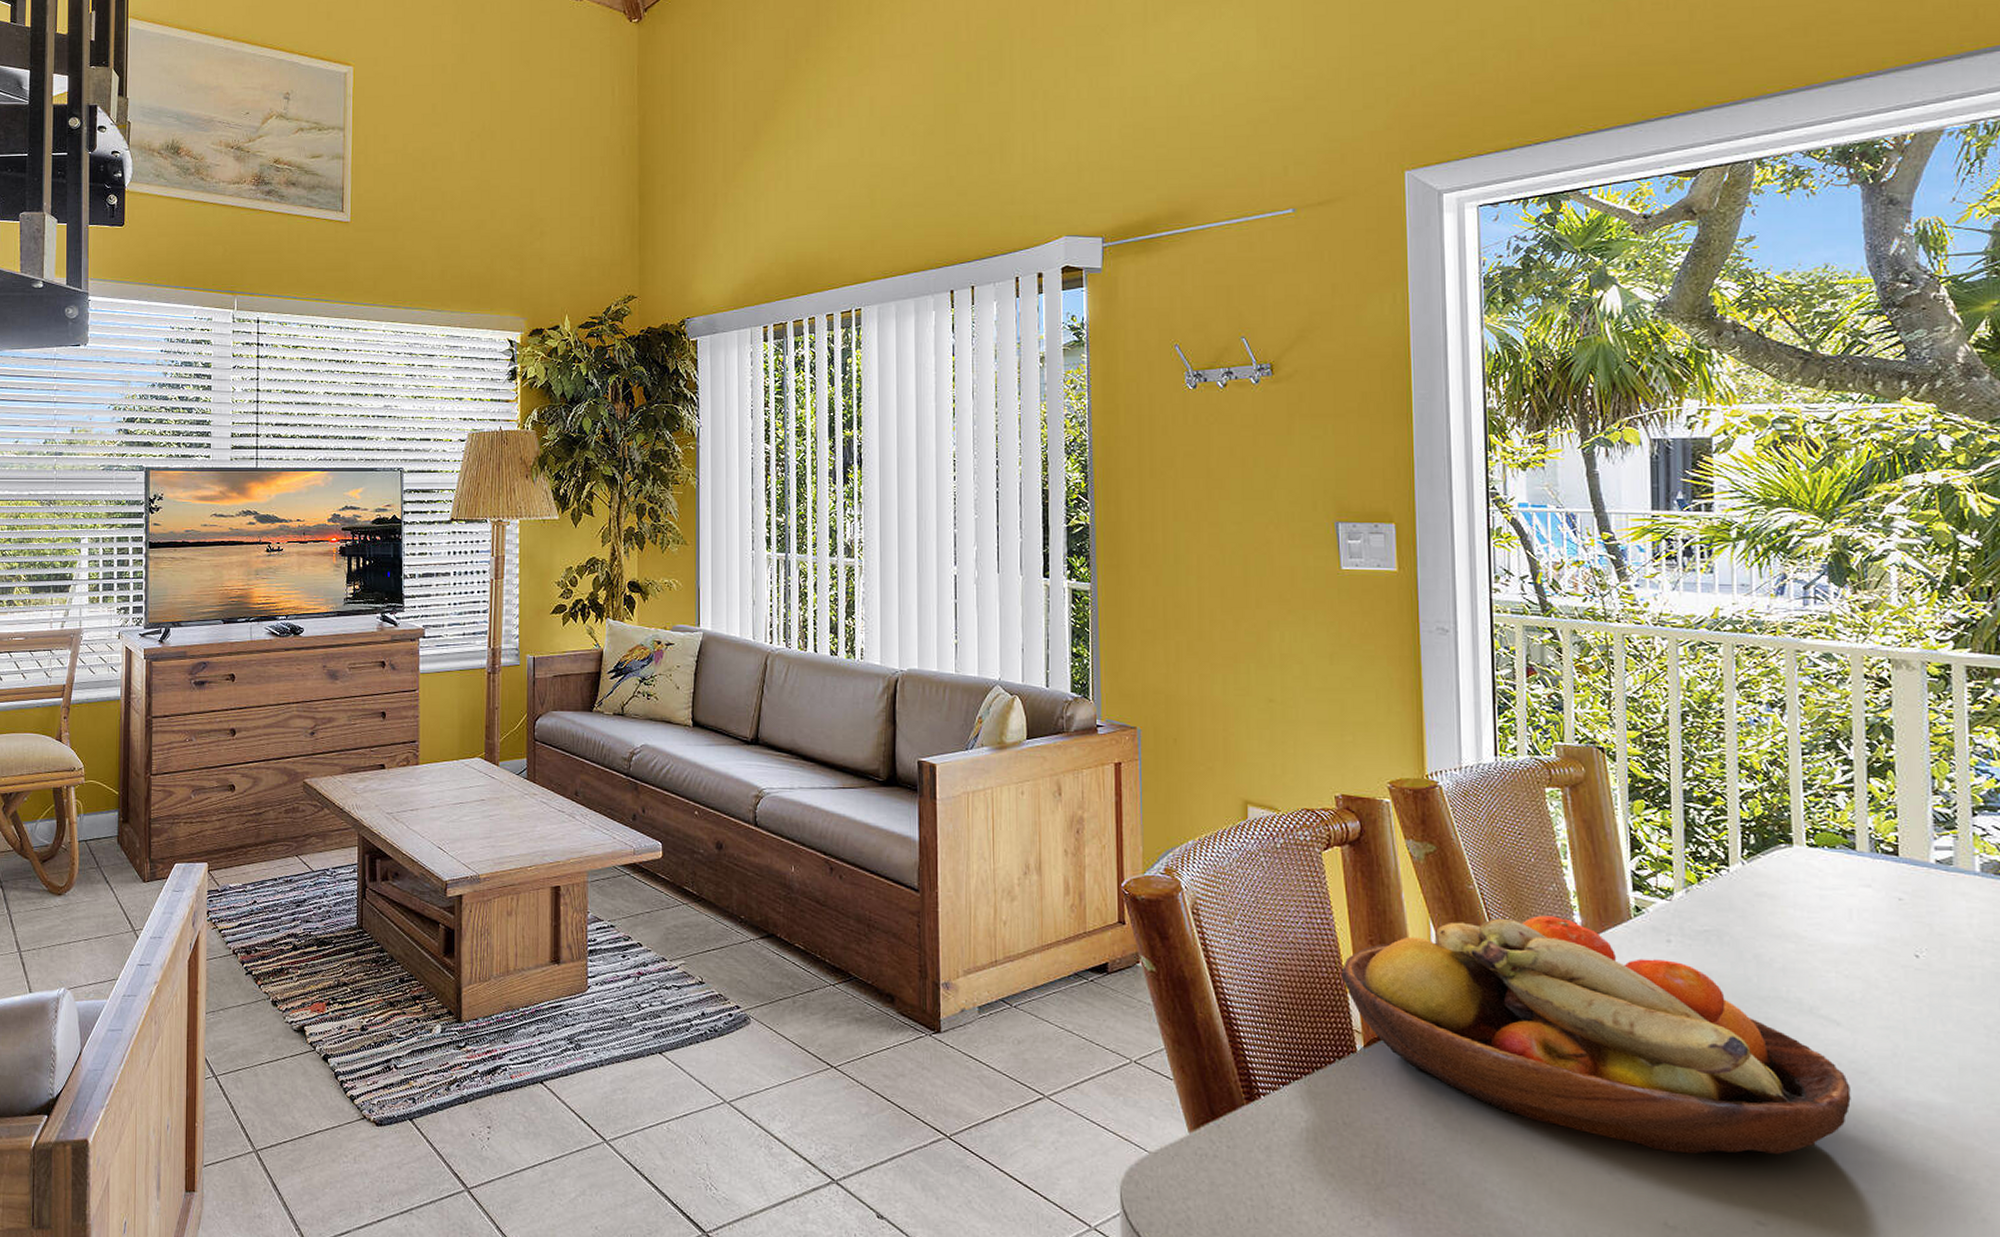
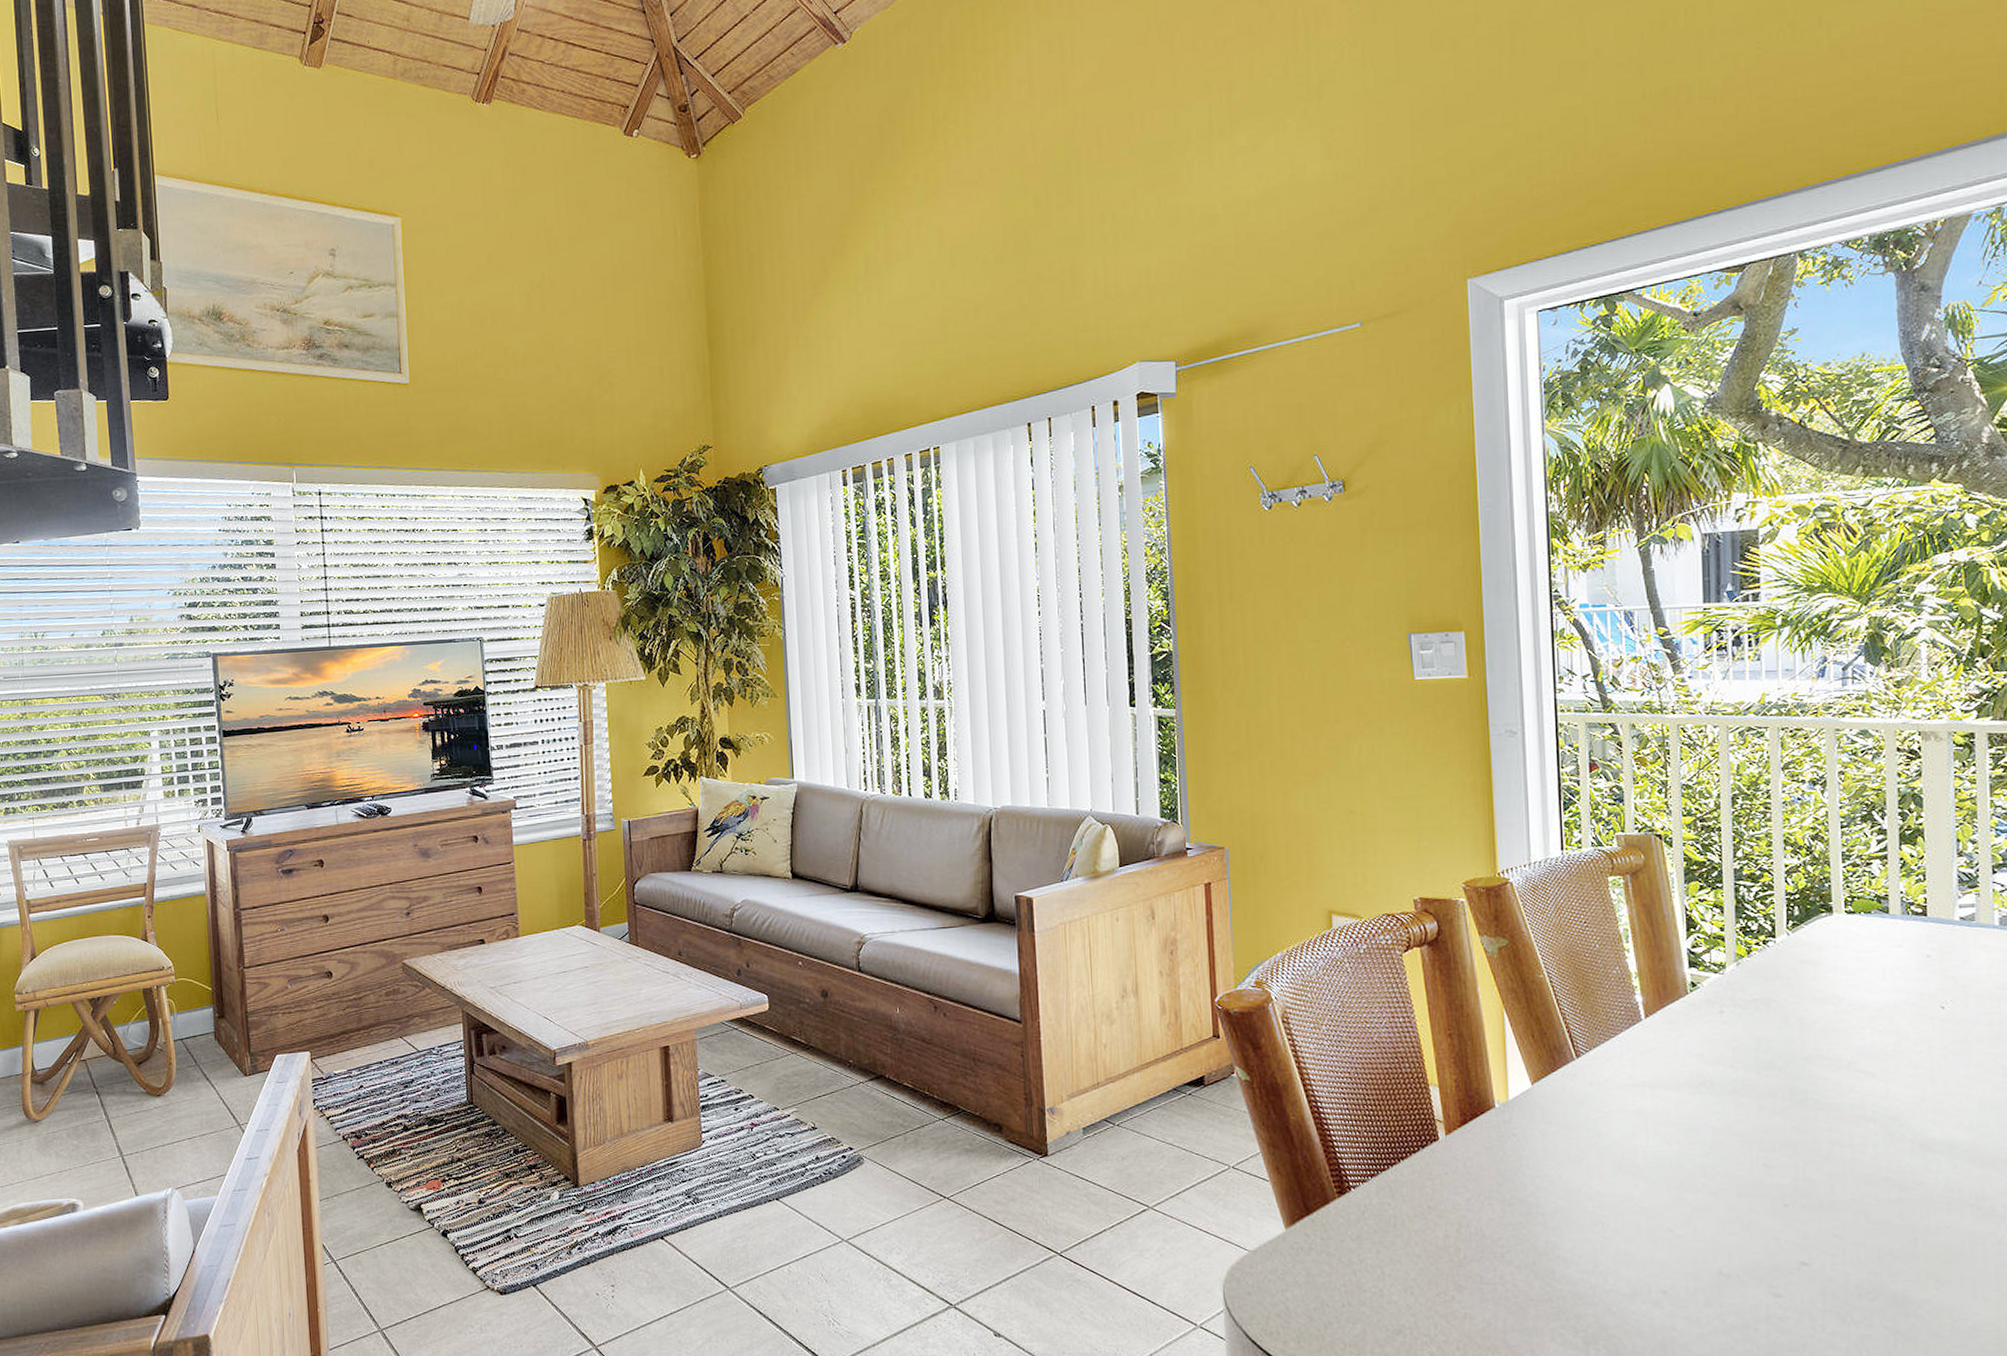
fruit bowl: present [1341,915,1851,1154] -> none [1423,997,1884,1207]

